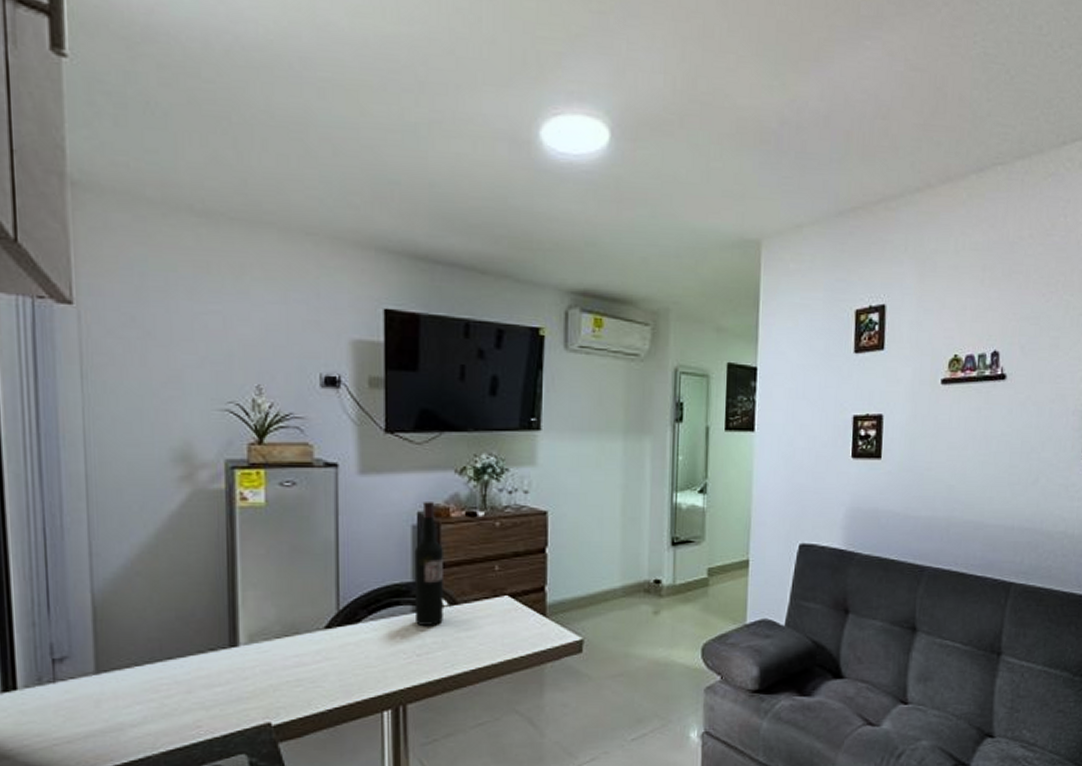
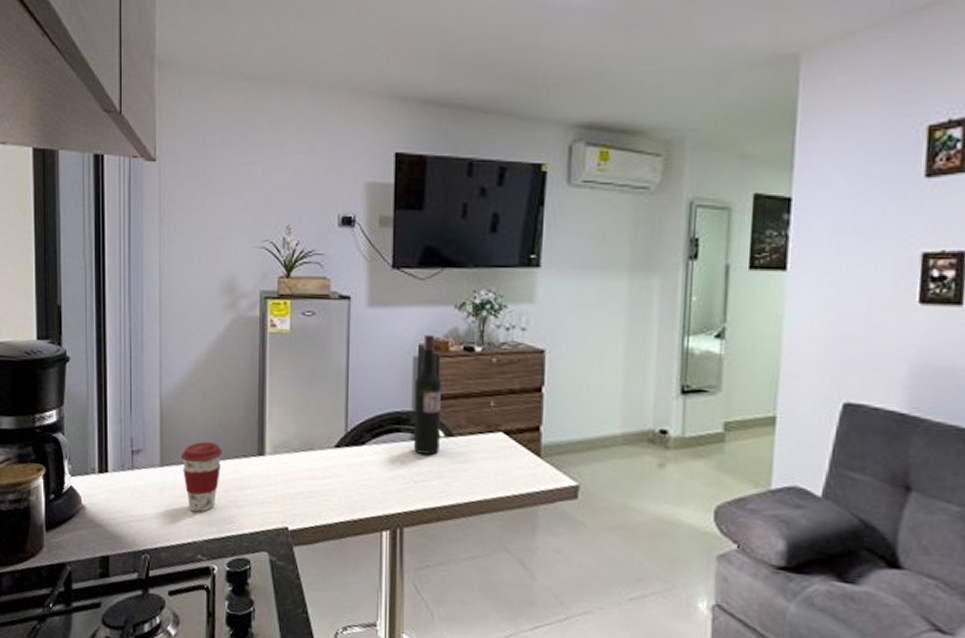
coffee cup: none [124,637,183,721] -> present [180,441,223,512]

